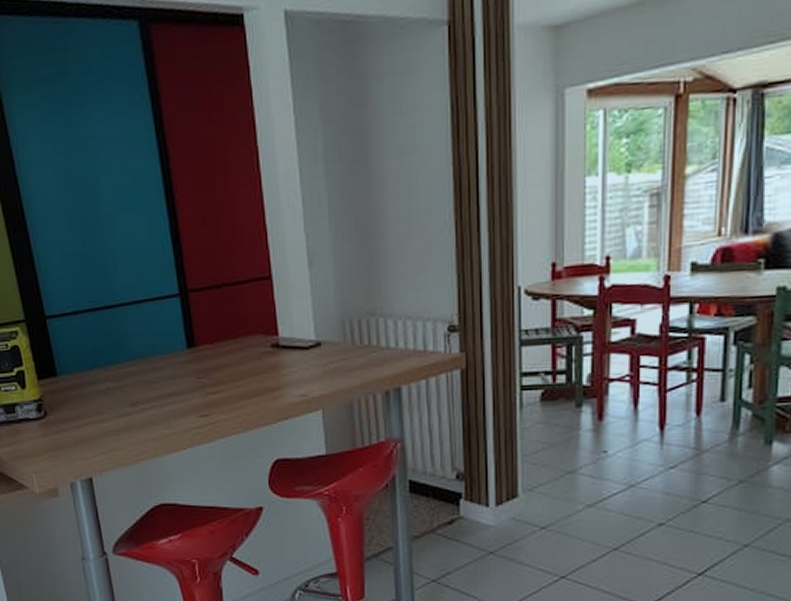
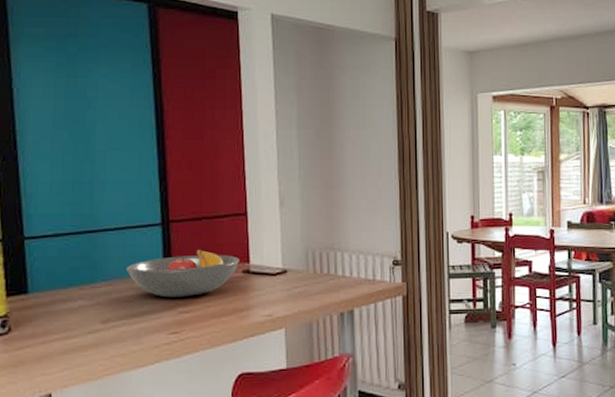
fruit bowl: none [148,321,268,378] -> present [125,249,240,298]

